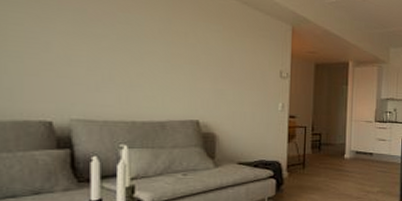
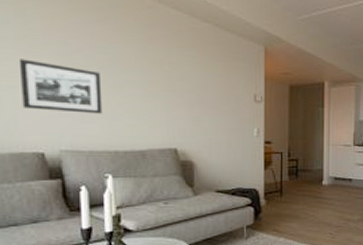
picture frame: none [28,24,121,84] -> present [18,59,103,114]

